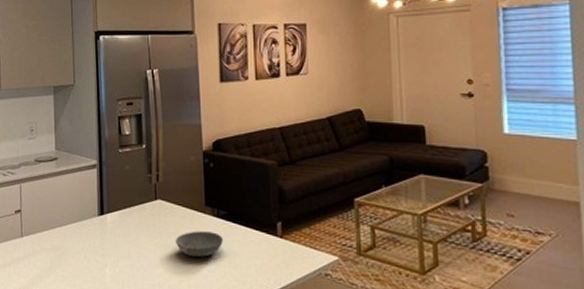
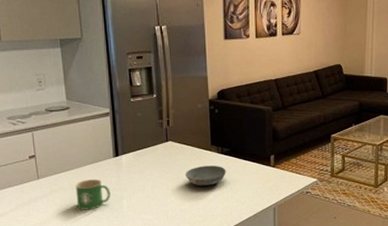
mug: none [57,240,93,278] -> present [75,179,111,210]

